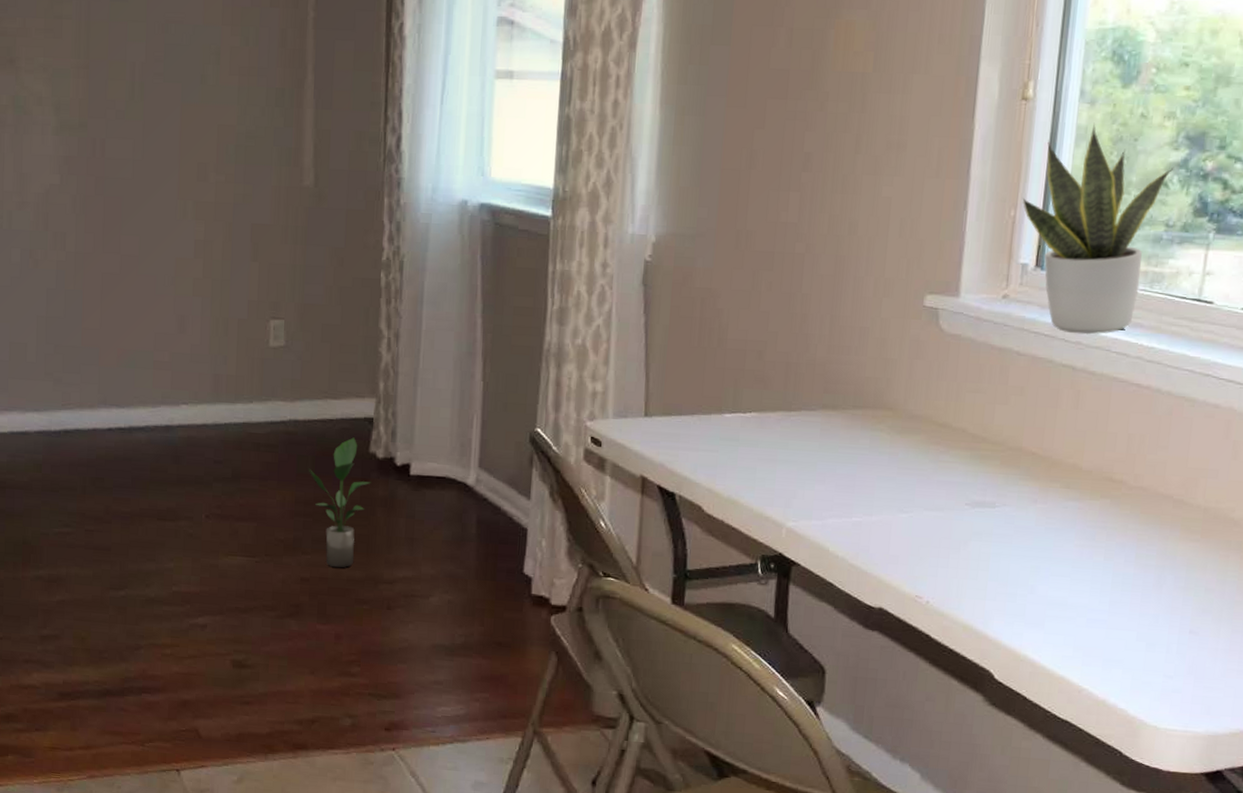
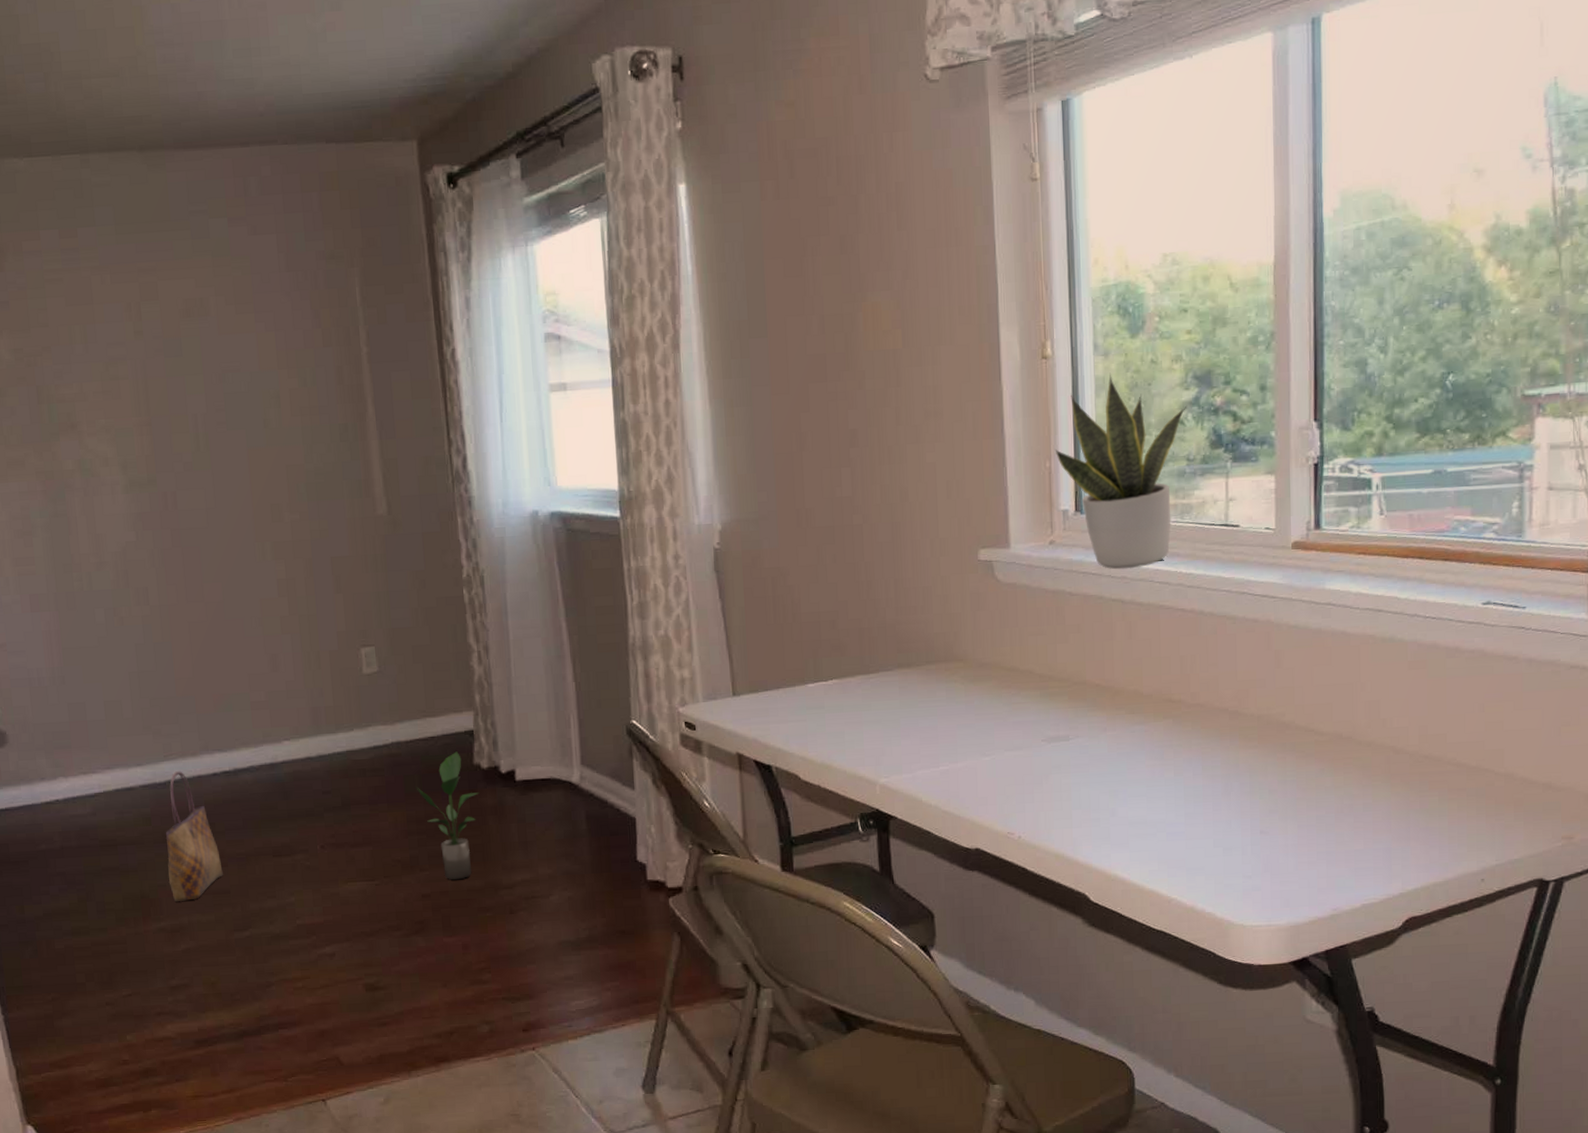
tote bag: none [52,421,106,552] -> present [165,771,223,901]

